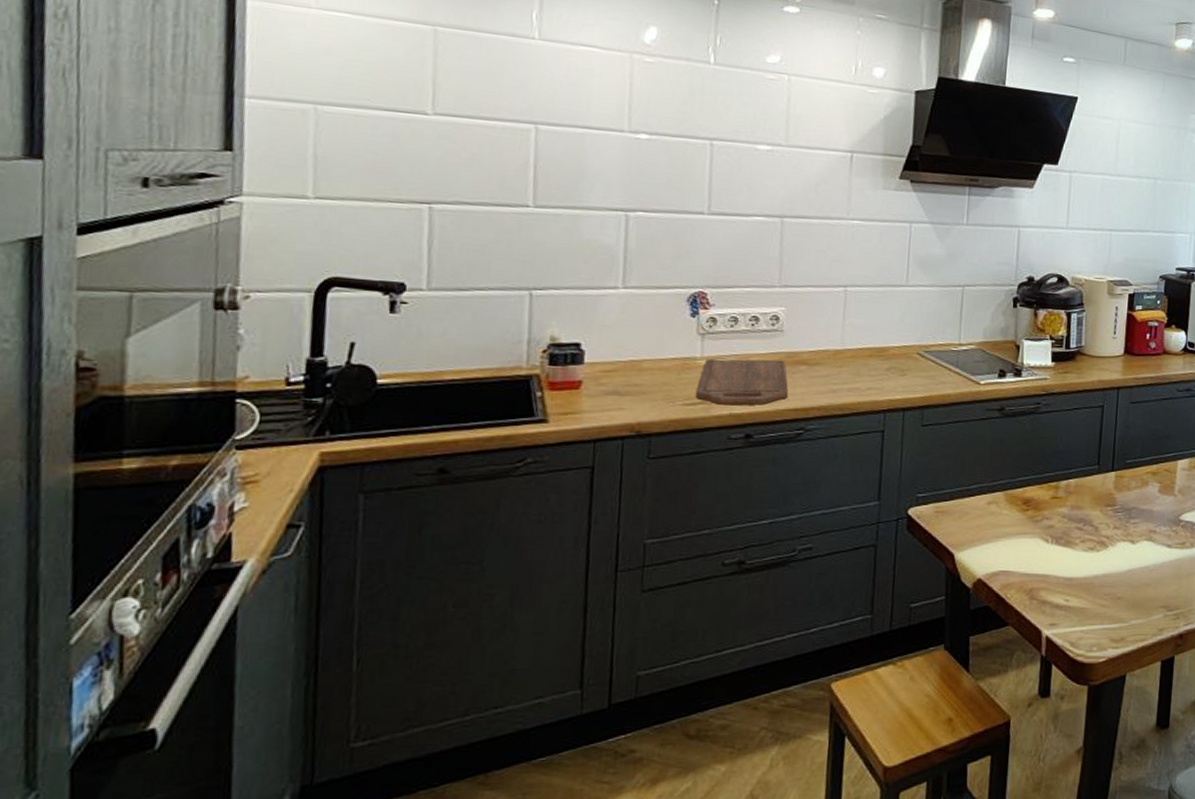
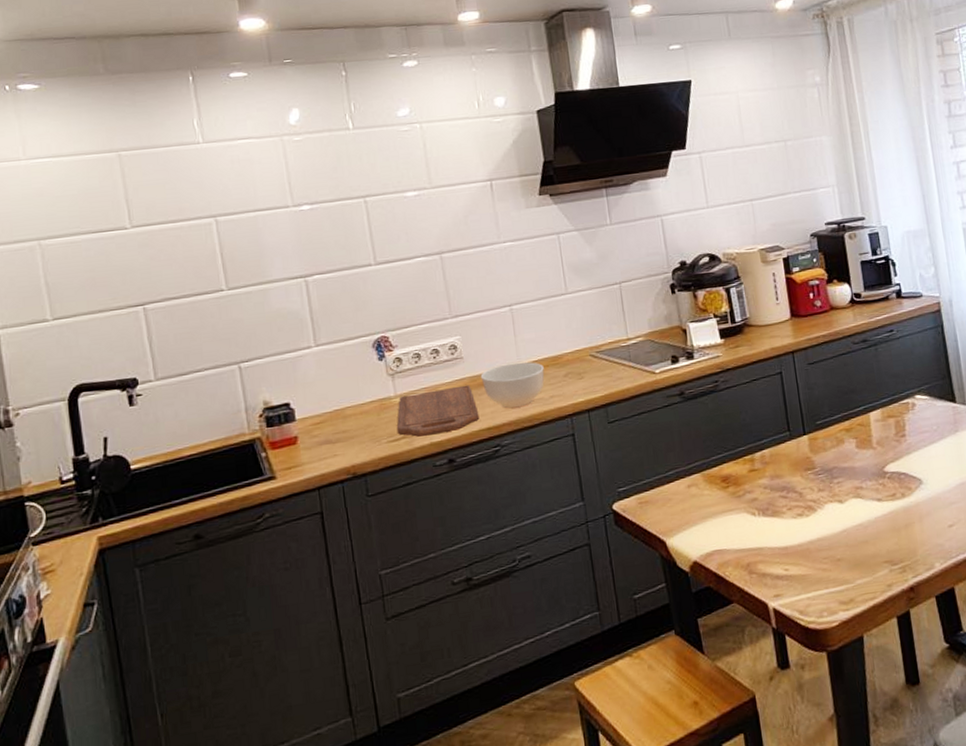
bowl: none [798,346,867,394] -> present [480,361,545,409]

